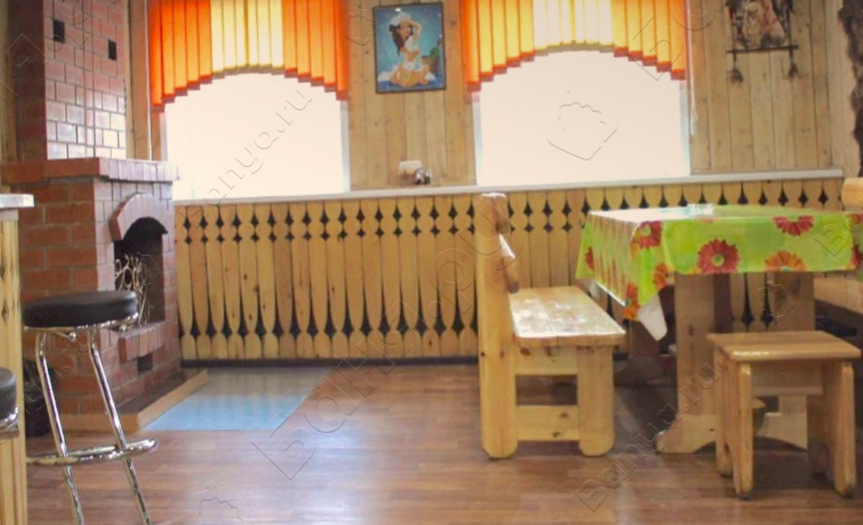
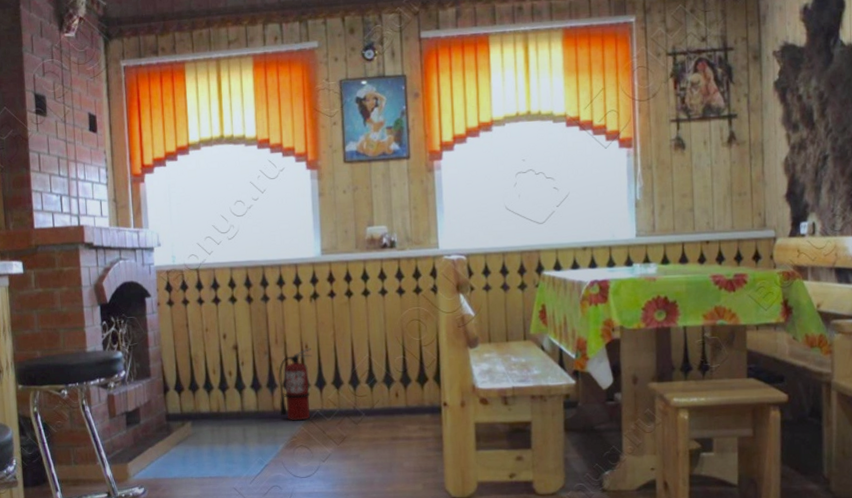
fire extinguisher: none [301,291,339,370] -> present [278,348,312,421]

